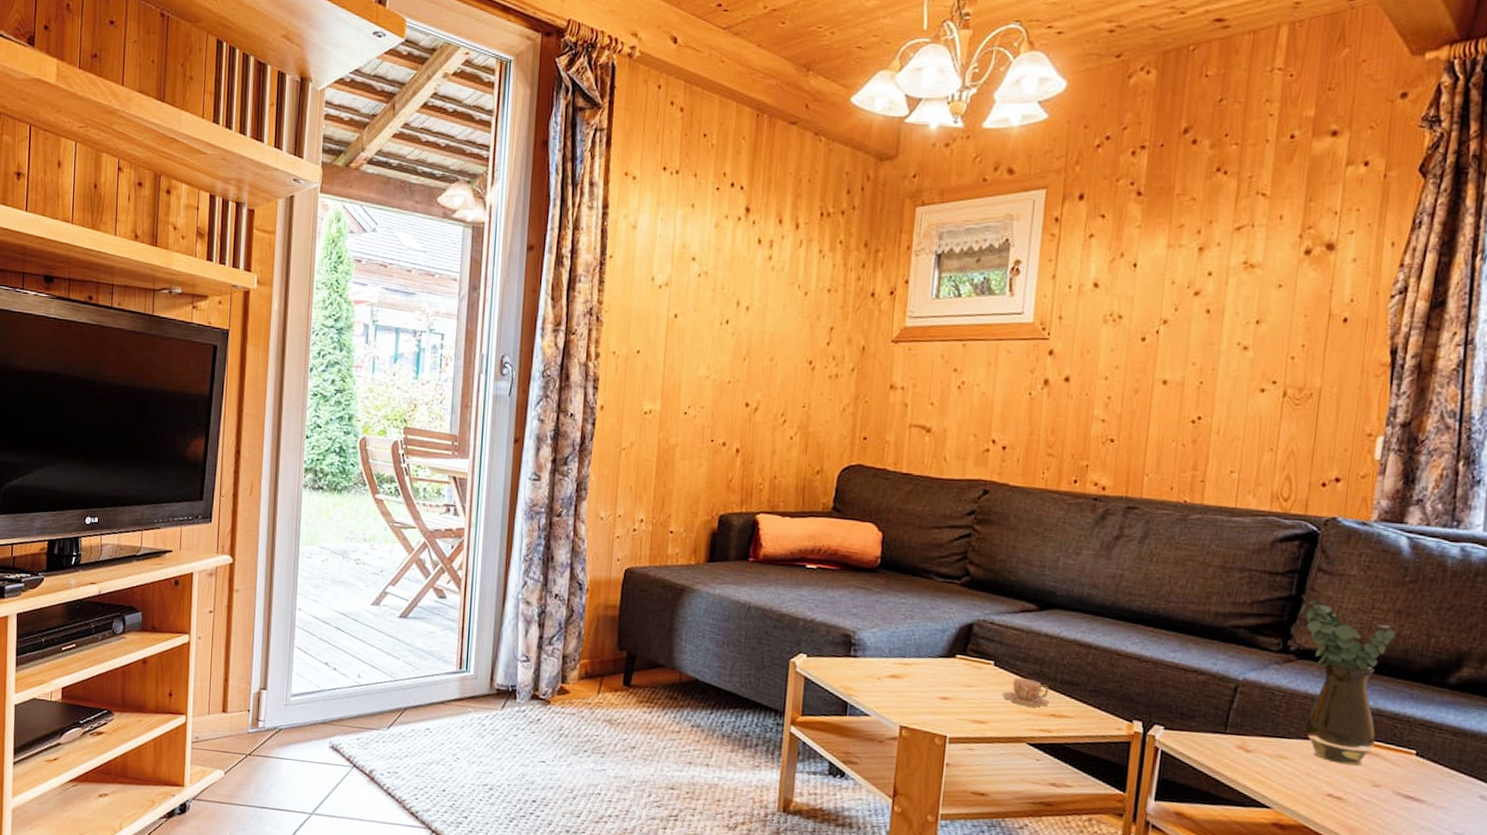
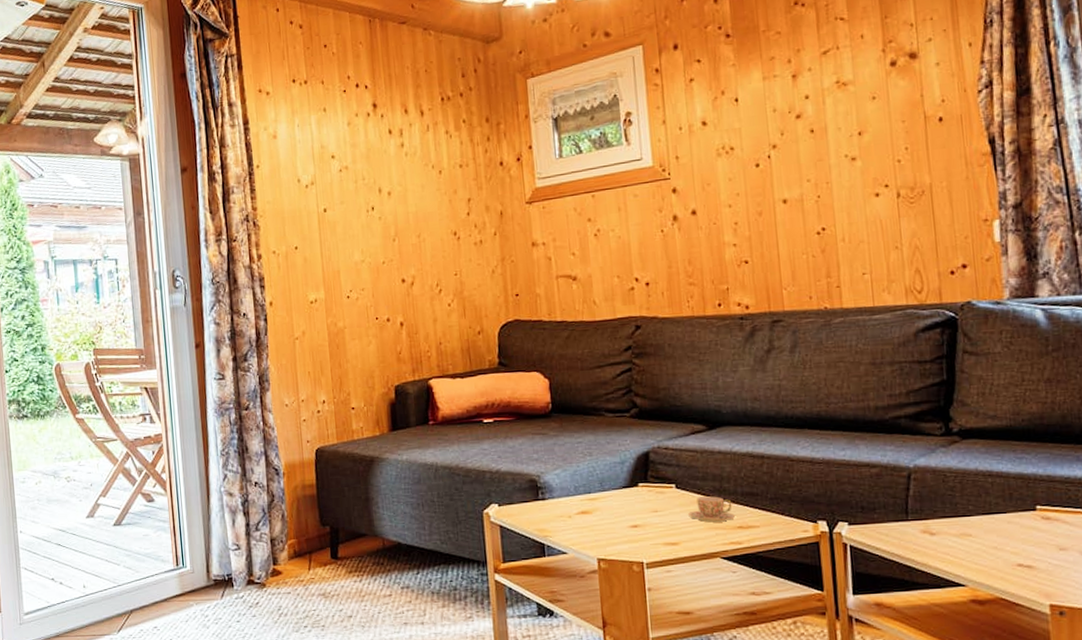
vase: present [1300,594,1396,766] -> none [953,377,1053,533]

